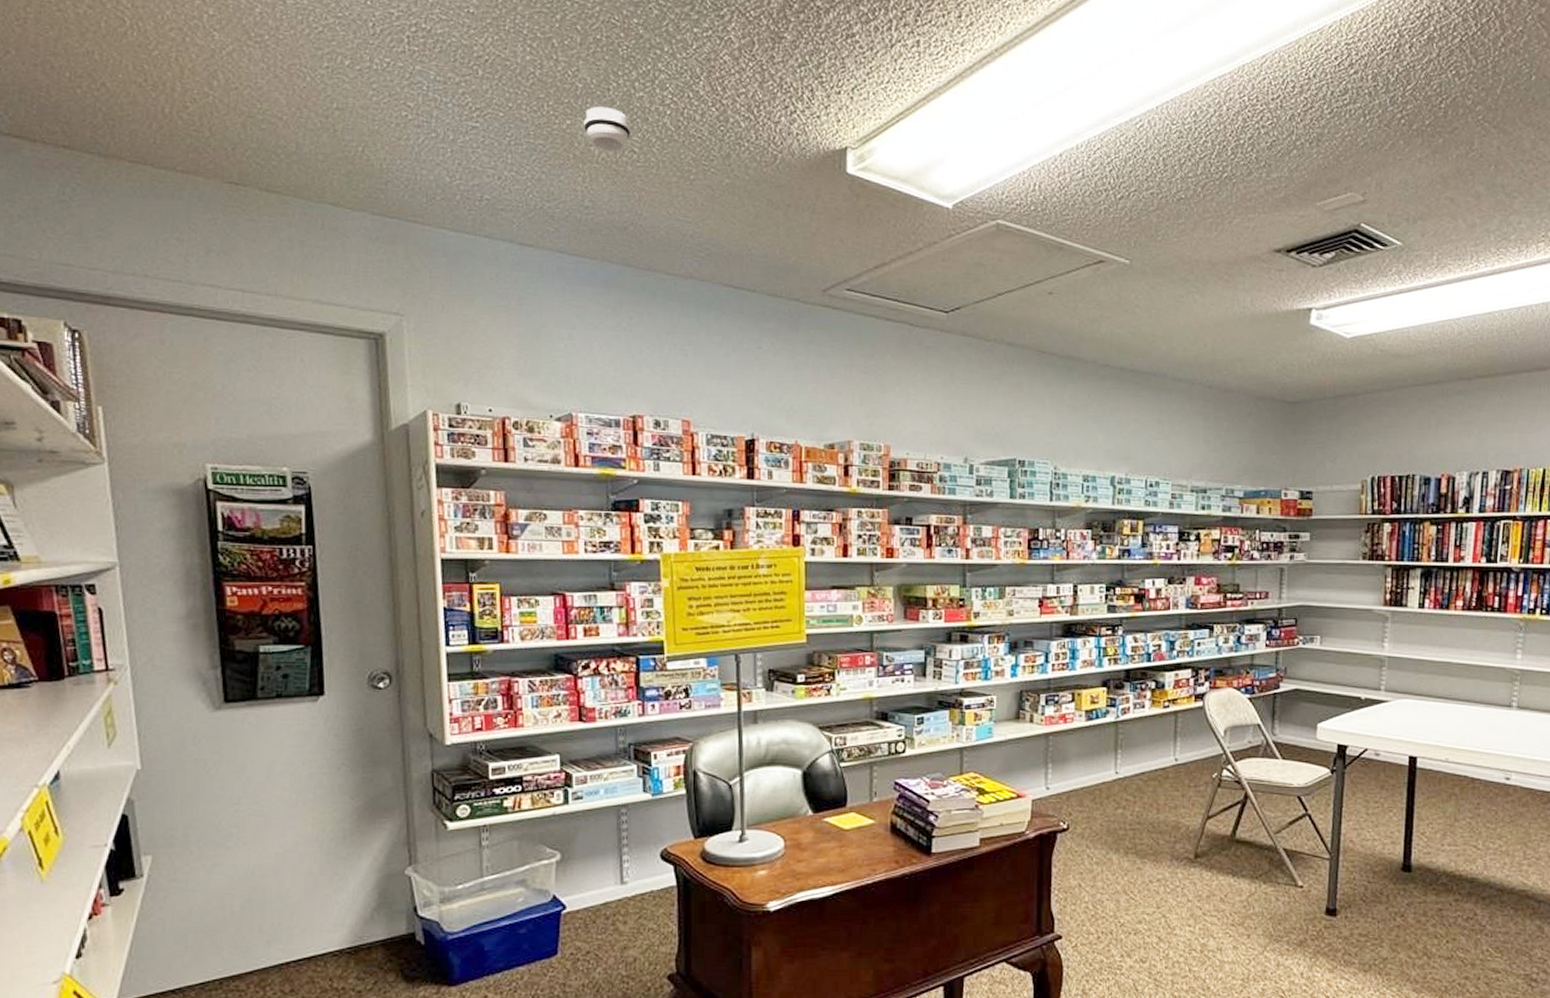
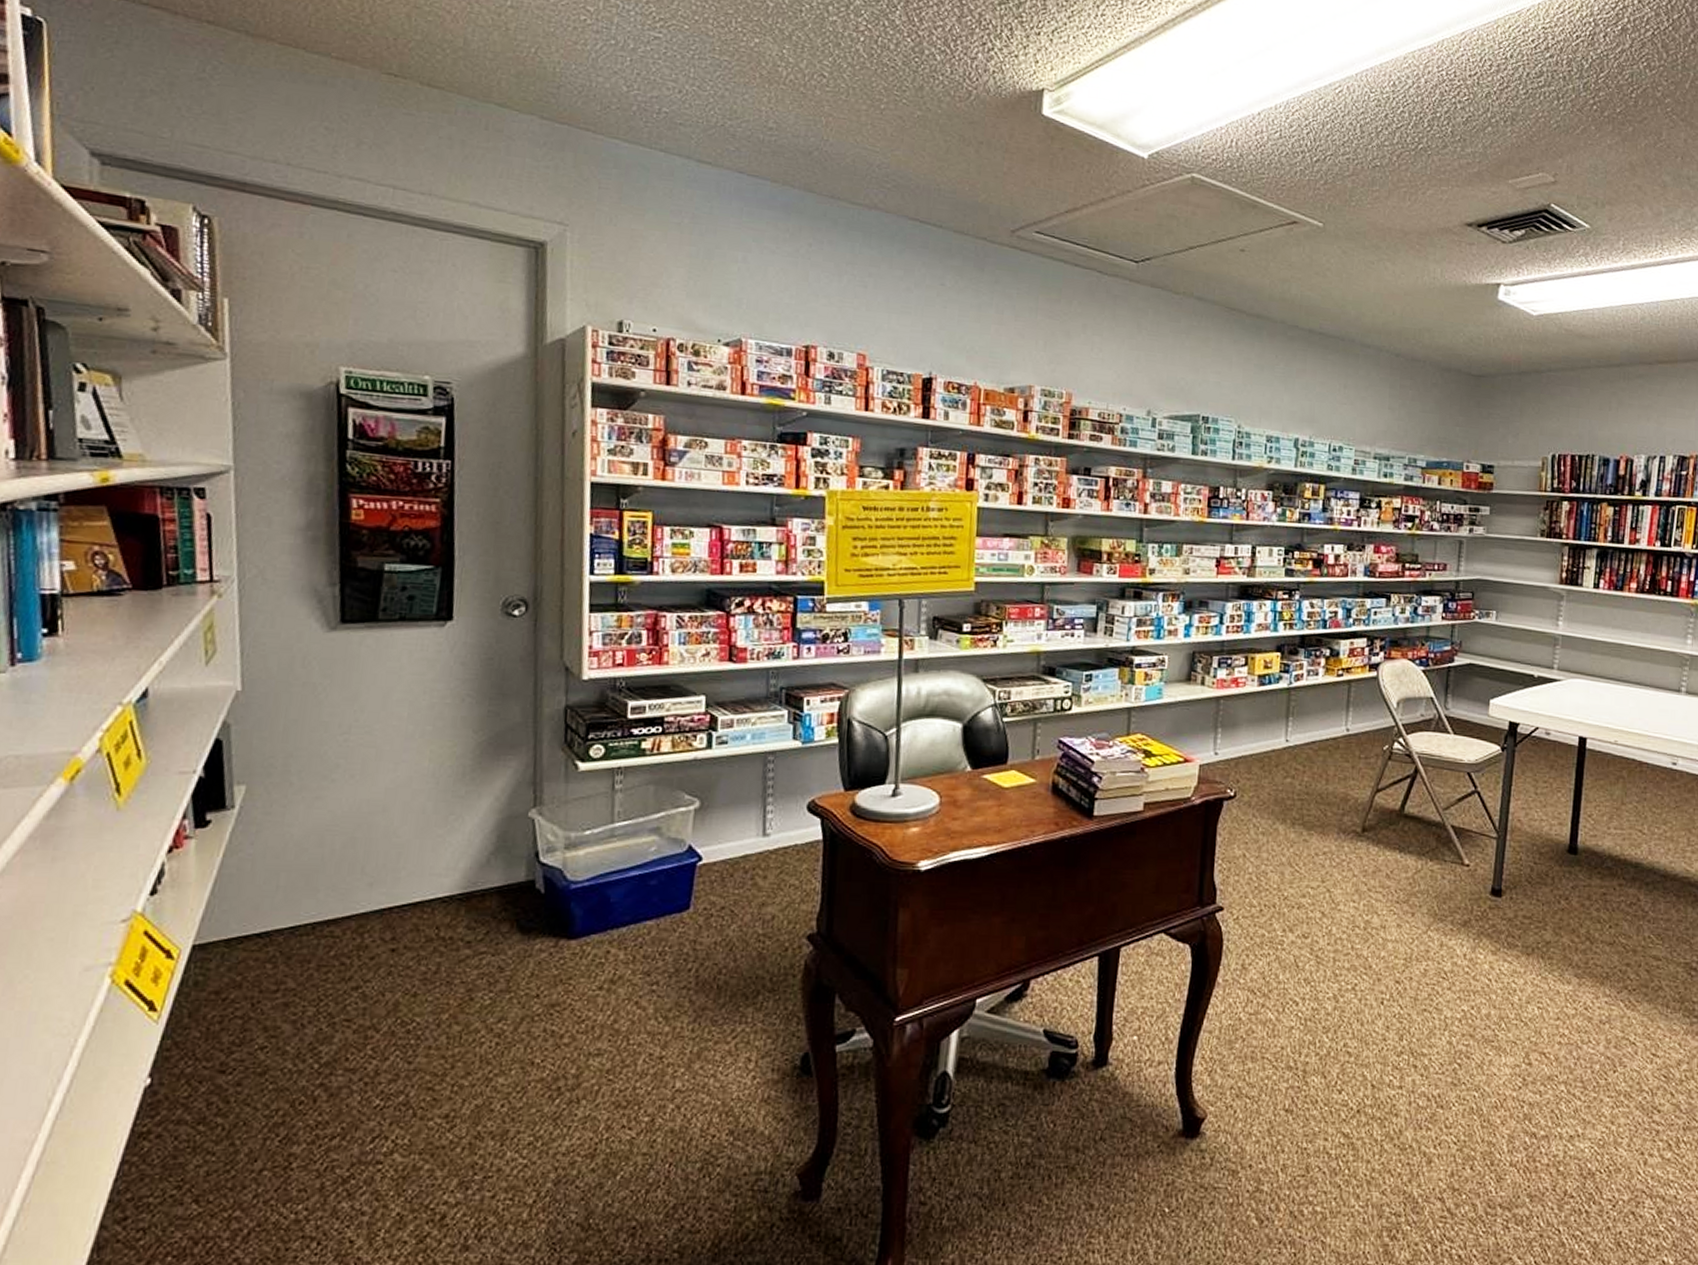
smoke detector: present [583,106,632,152] -> none [772,27,823,75]

